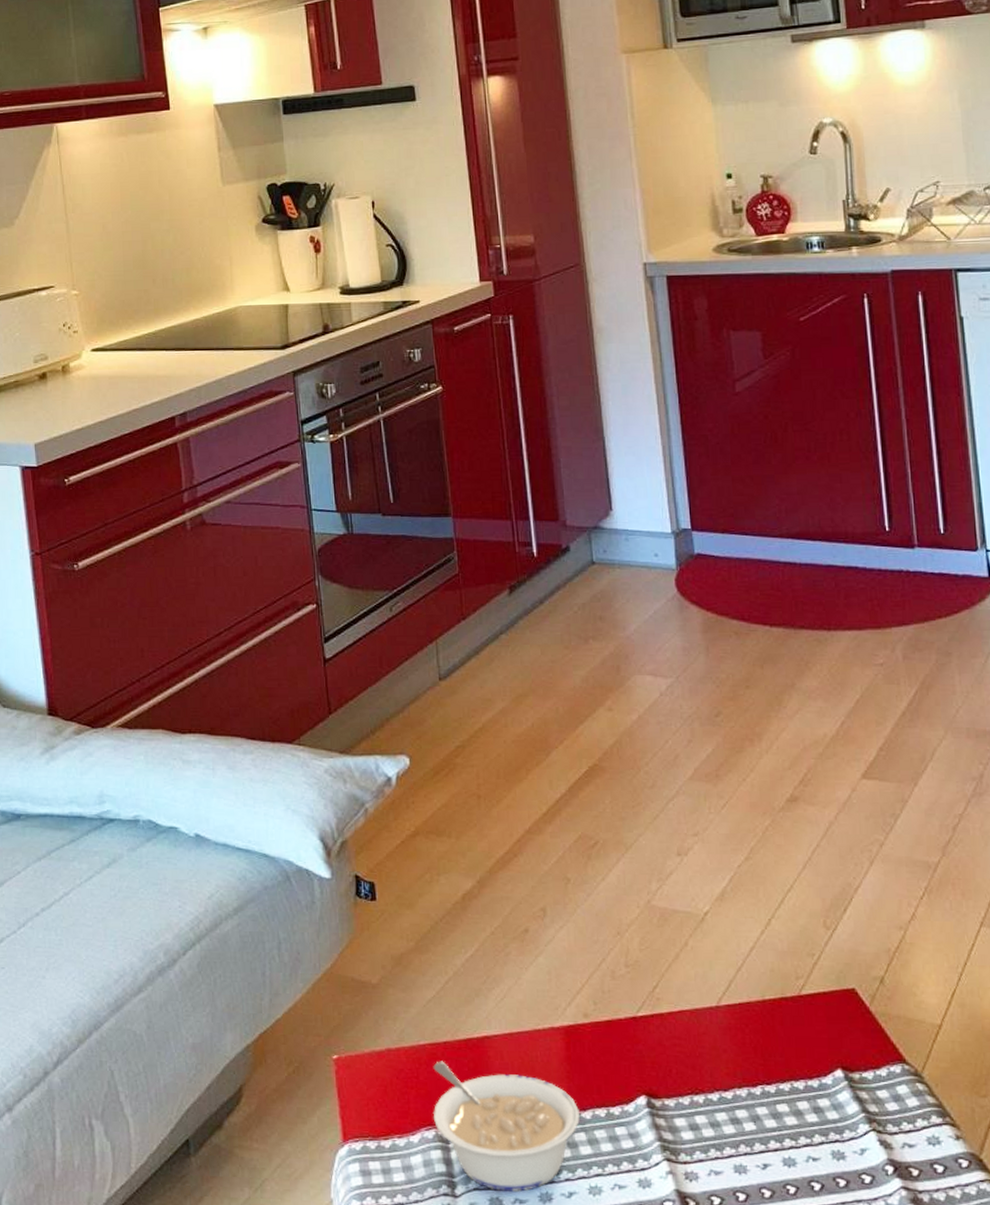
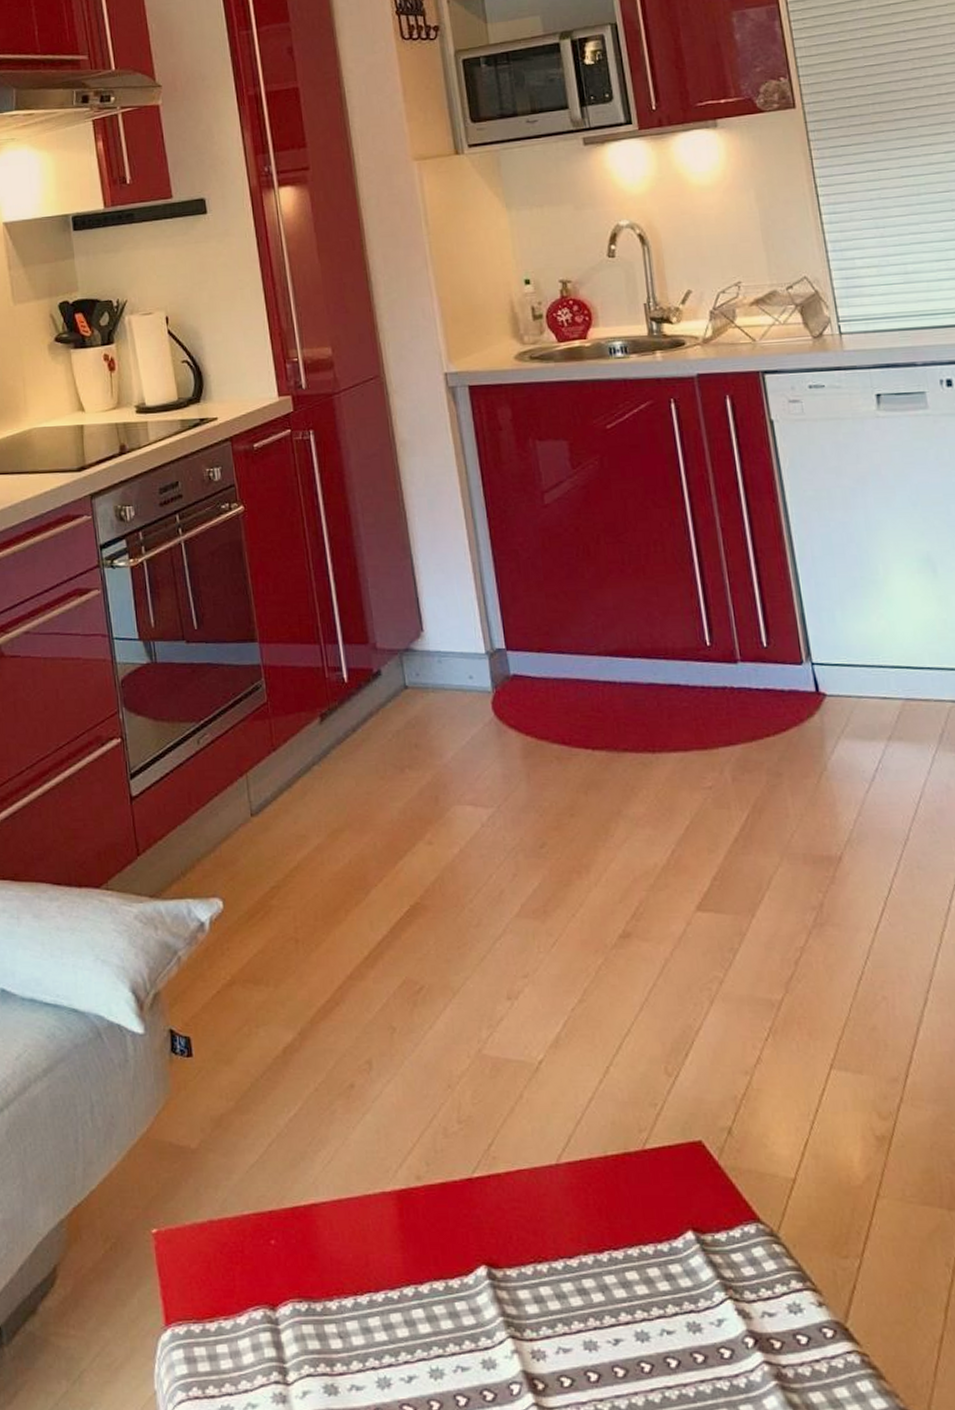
legume: present [433,1061,580,1192] -> none [258,1232,417,1377]

